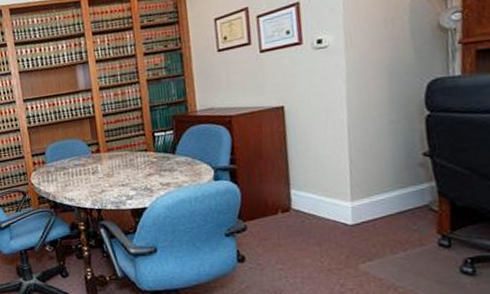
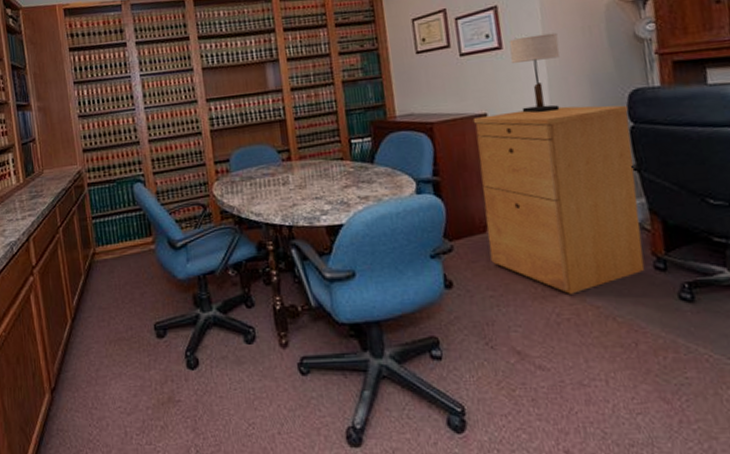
filing cabinet: none [270,94,429,268] -> present [472,105,645,294]
table lamp: none [309,26,360,105] -> present [509,32,560,113]

